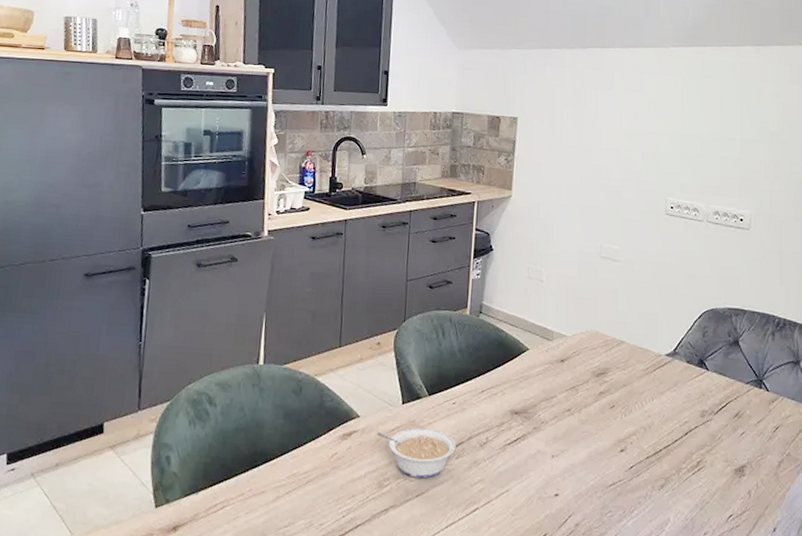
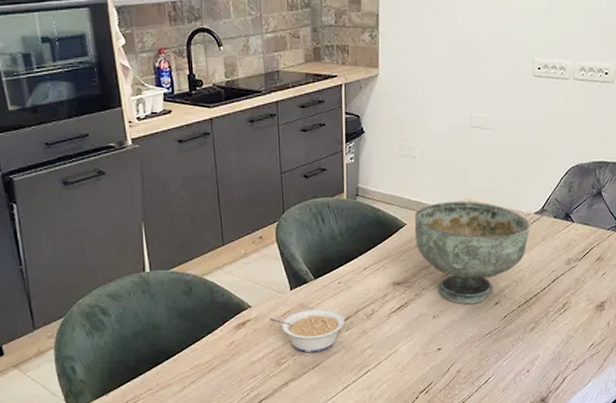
decorative bowl: none [537,330,662,448] -> present [414,201,531,305]

